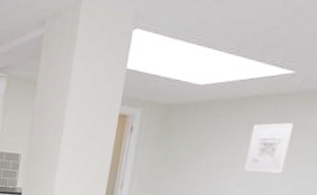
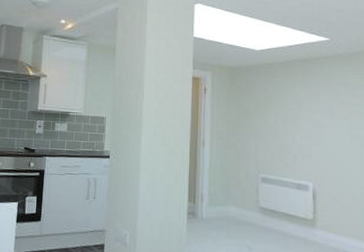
wall art: present [244,122,295,174] -> none [306,81,339,126]

